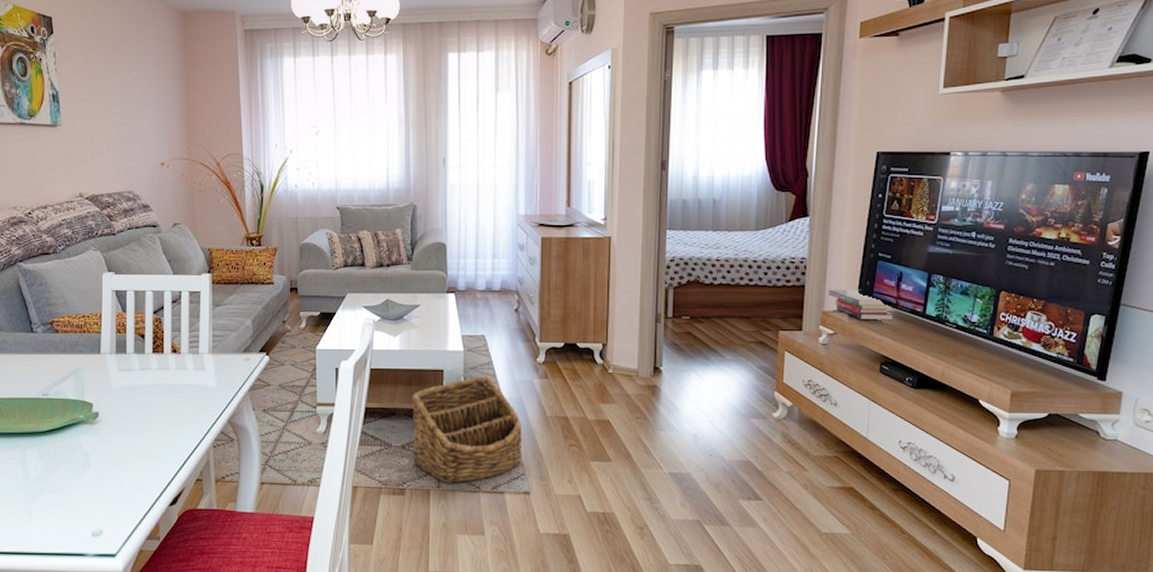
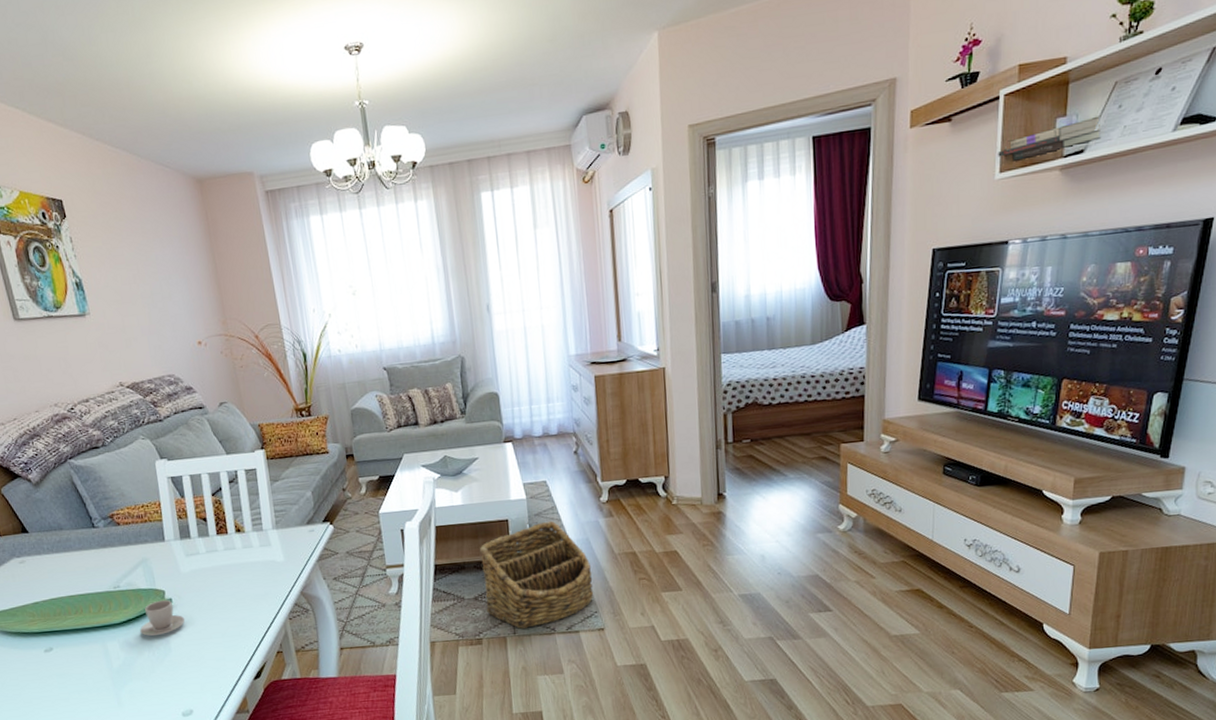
teacup: none [62,413,109,449] -> present [140,599,185,636]
books: present [829,289,894,321] -> none [889,393,955,425]
books: none [942,46,1042,79] -> present [998,115,1102,161]

